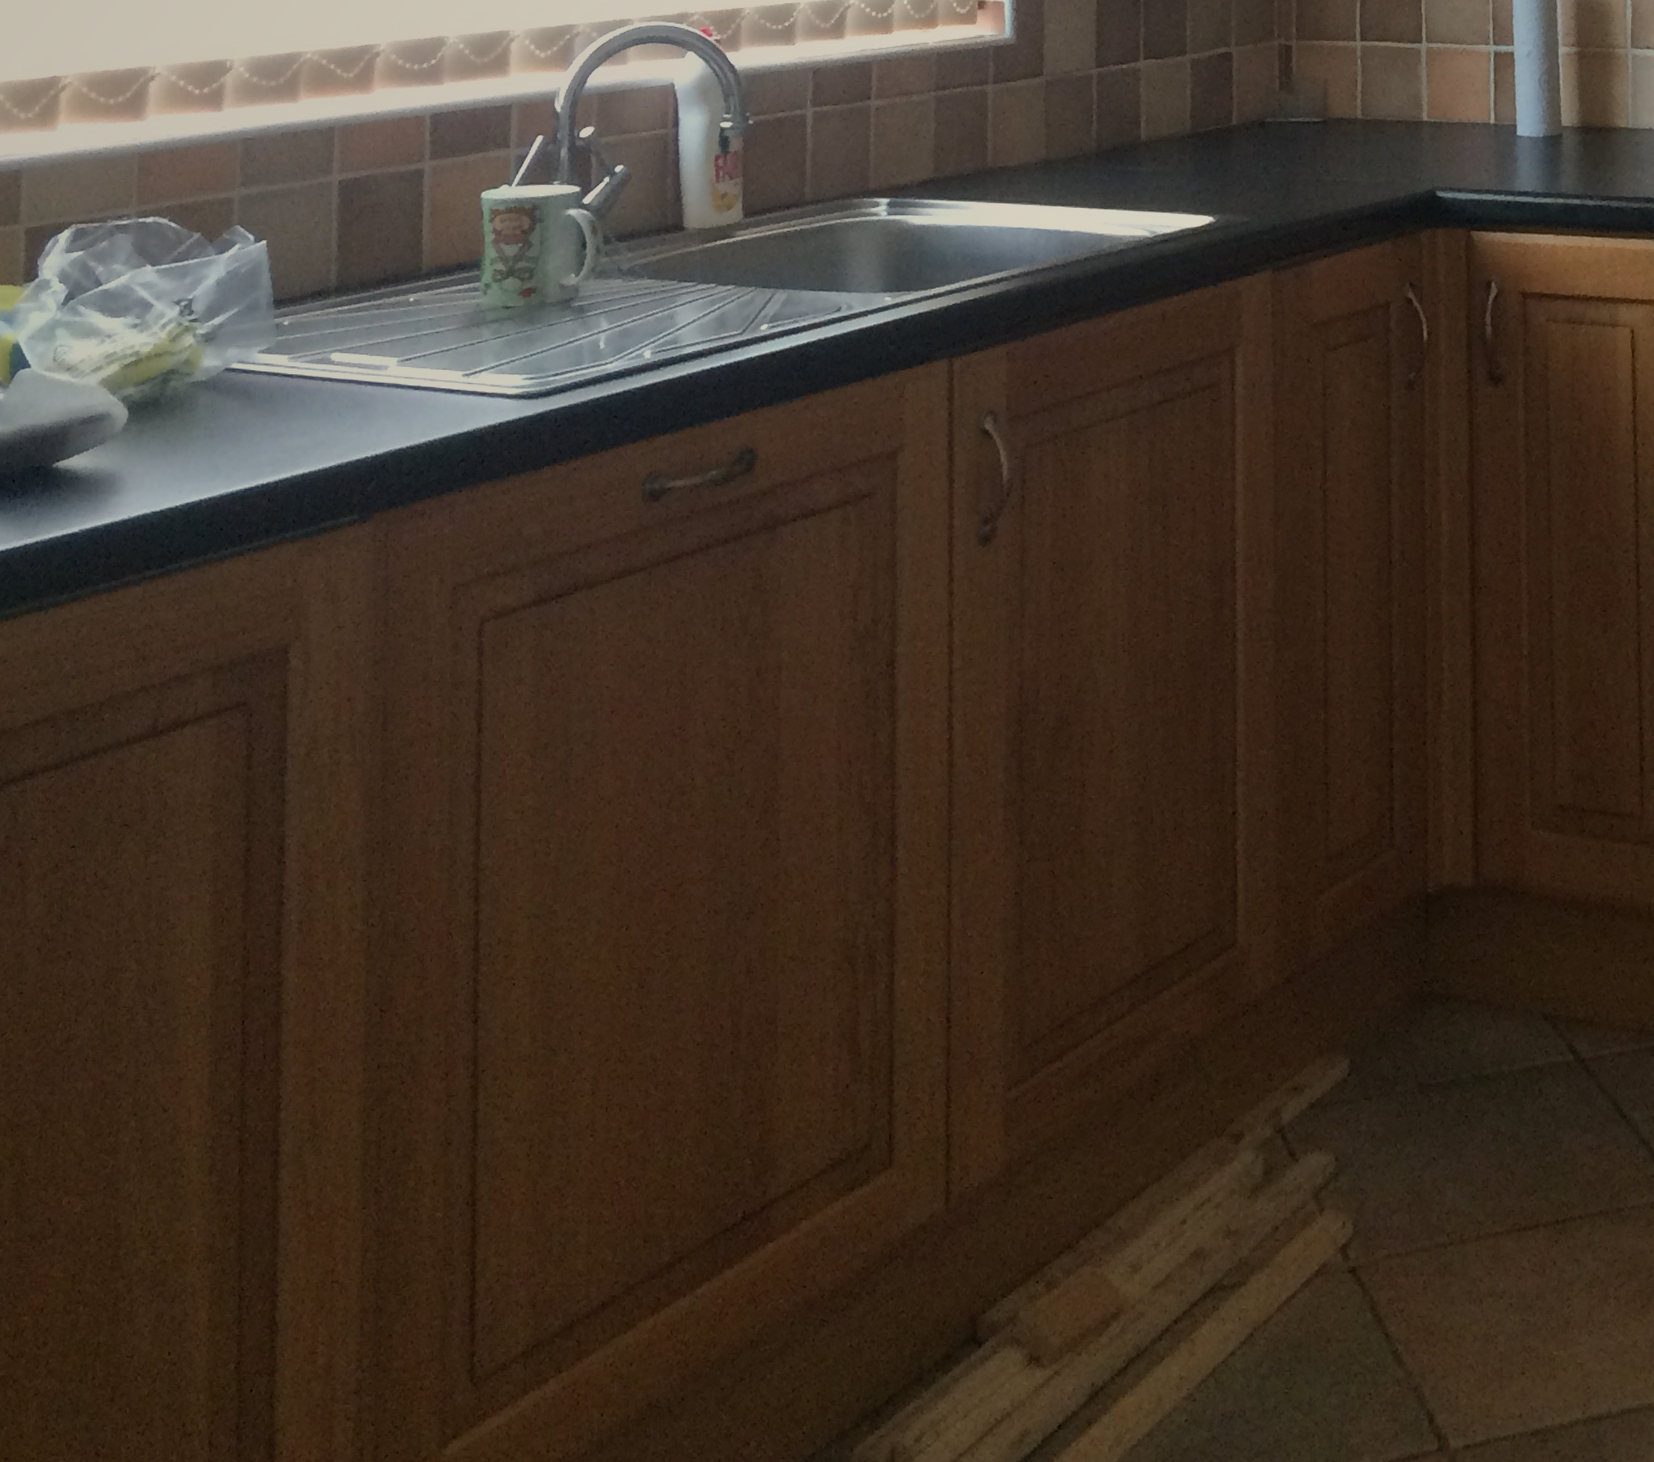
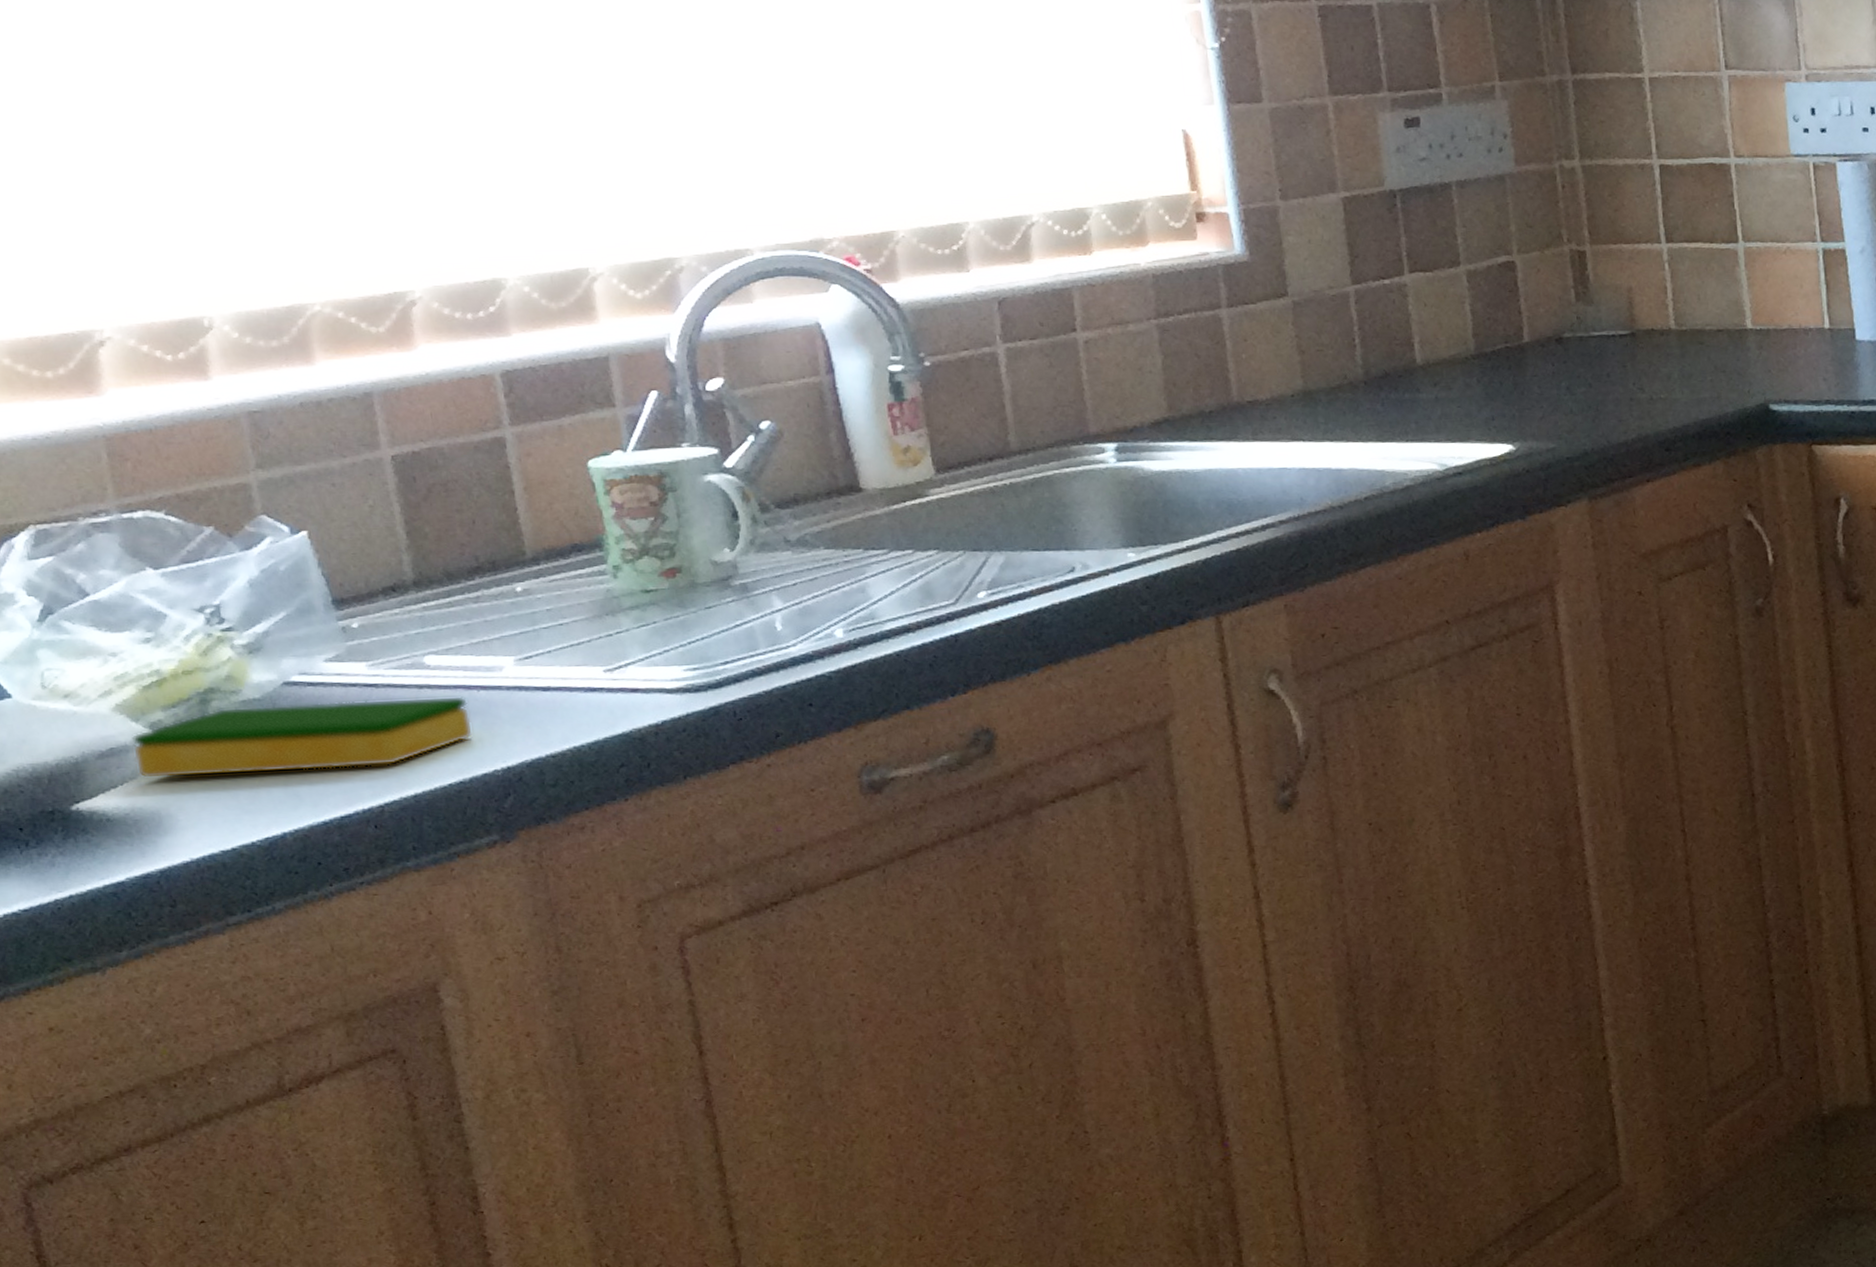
dish sponge: none [105,387,357,447] -> present [130,695,474,779]

